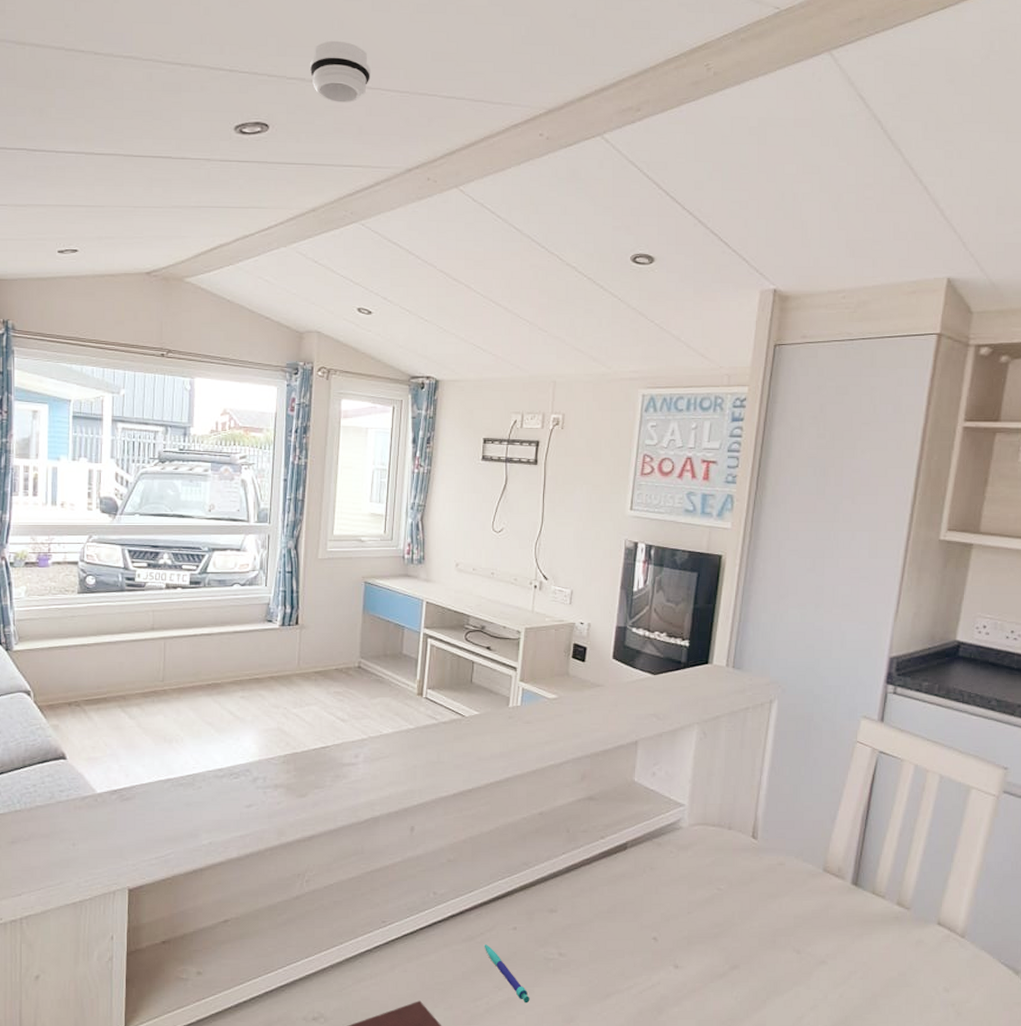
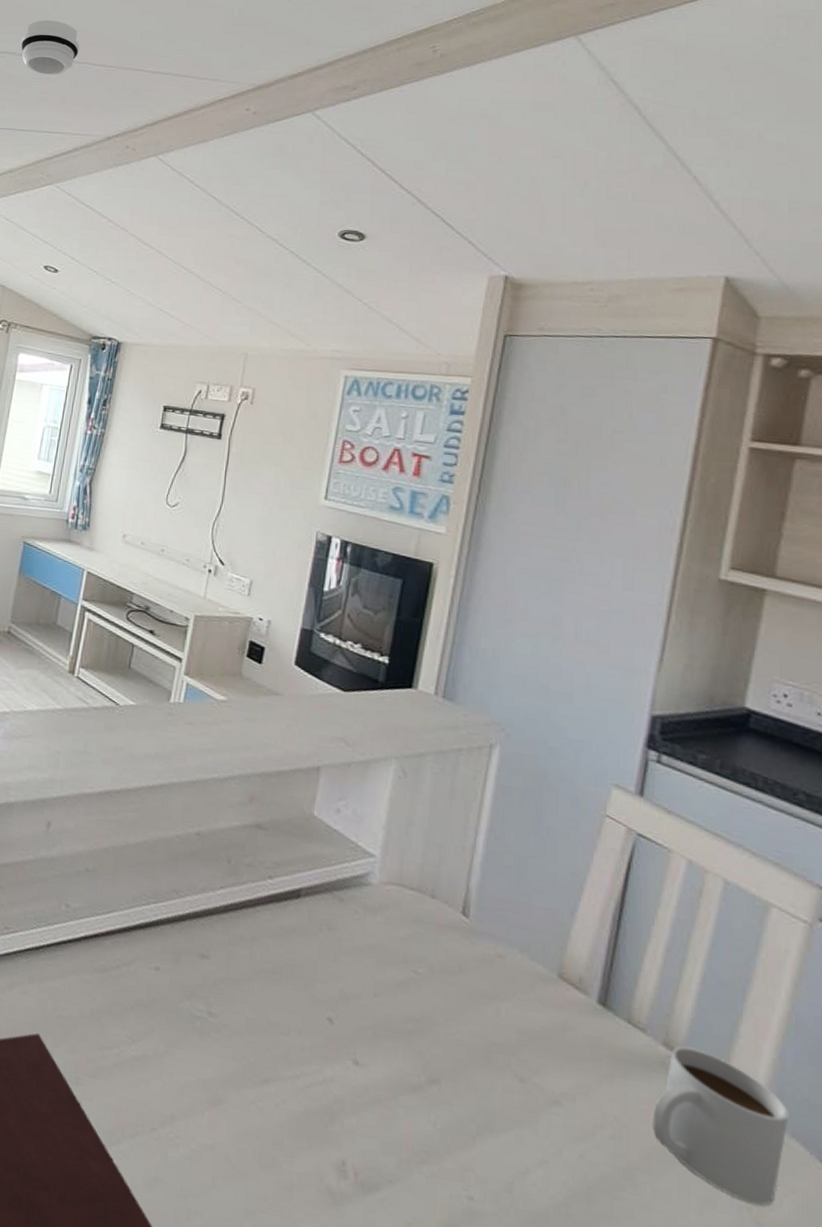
pen: present [484,943,530,1004] -> none [118,979,169,1068]
mug: none [889,902,980,1002] -> present [652,1046,789,1206]

